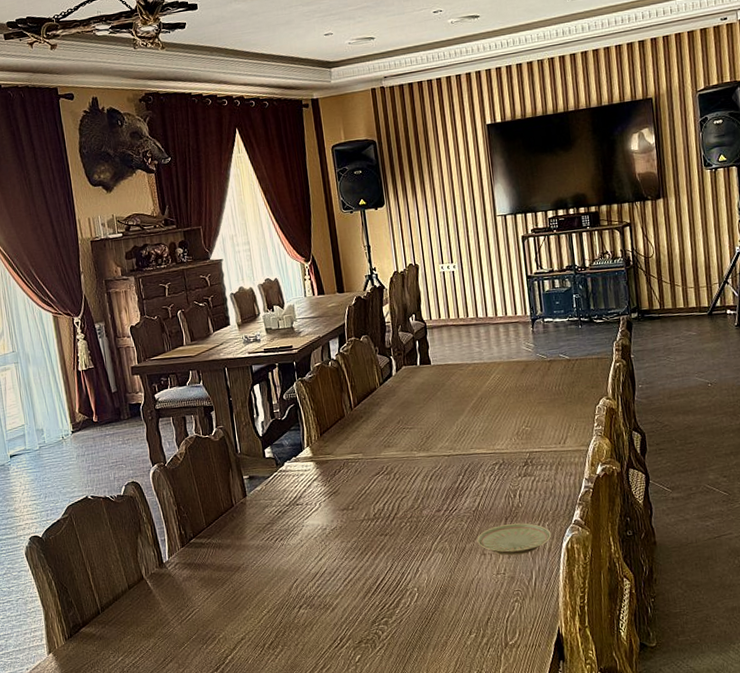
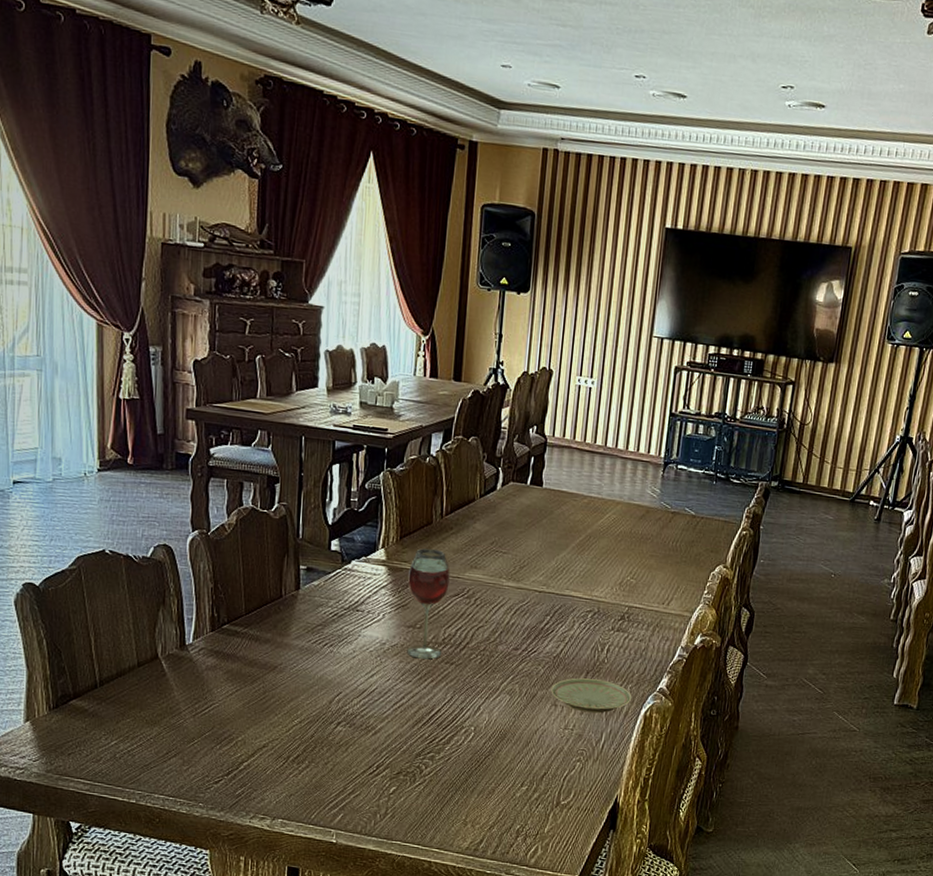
wineglass: none [333,437,375,536] -> present [407,548,450,660]

